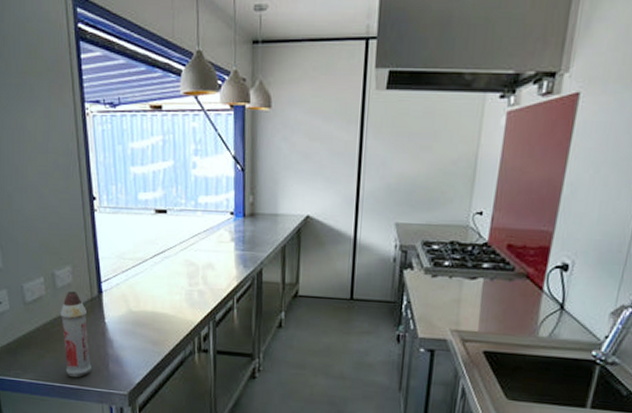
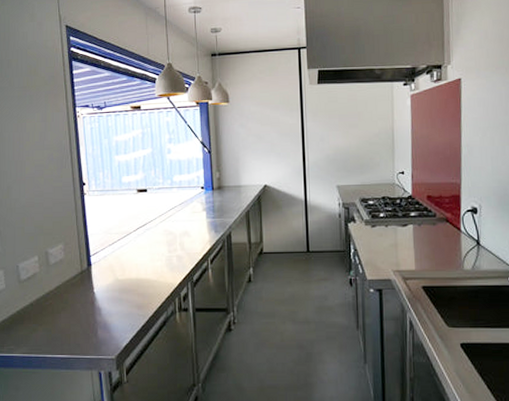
spray bottle: present [60,291,91,378] -> none [52,266,81,348]

